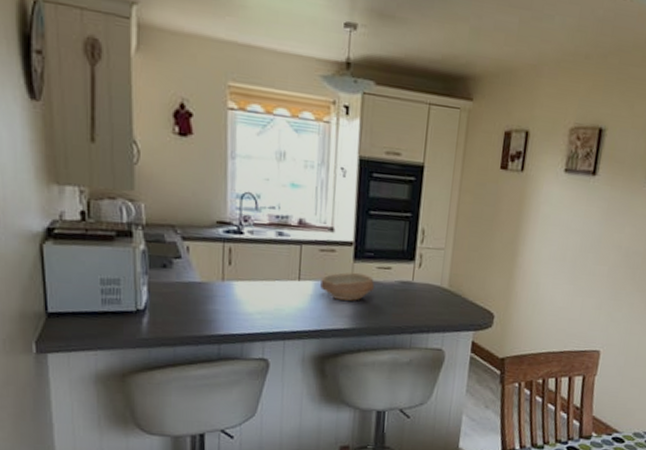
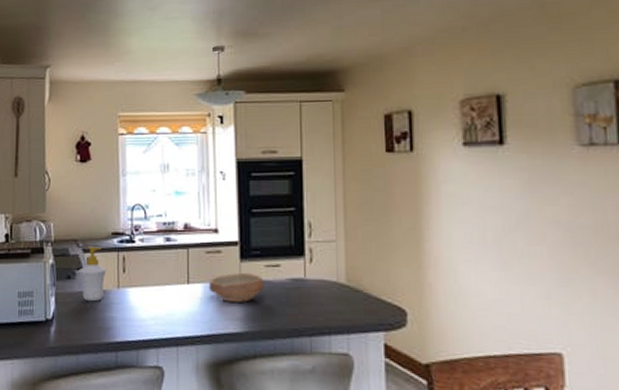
soap bottle: none [176,234,210,294] -> present [79,246,107,302]

